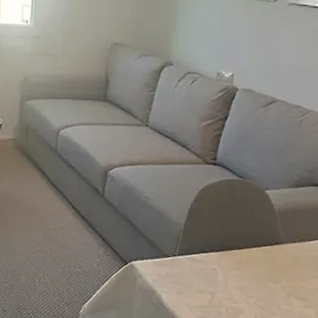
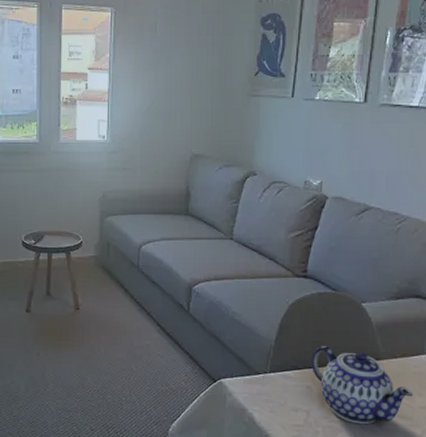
teapot: none [217,230,310,306] -> present [311,346,414,425]

